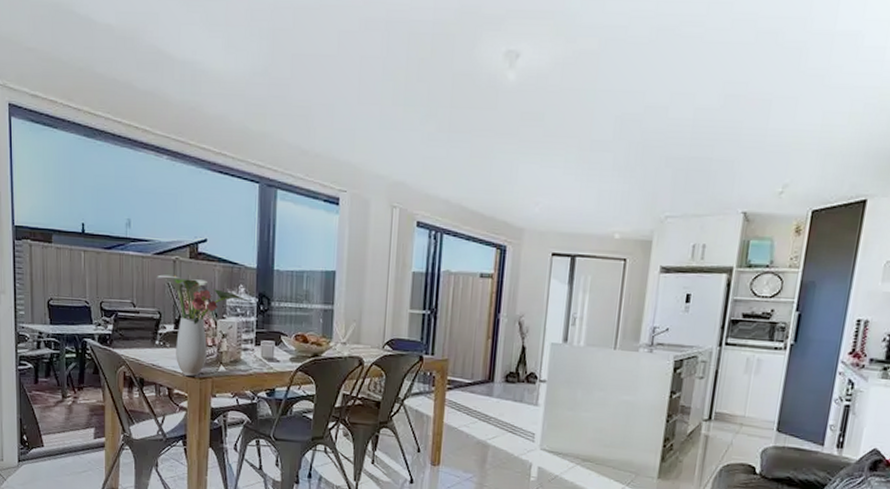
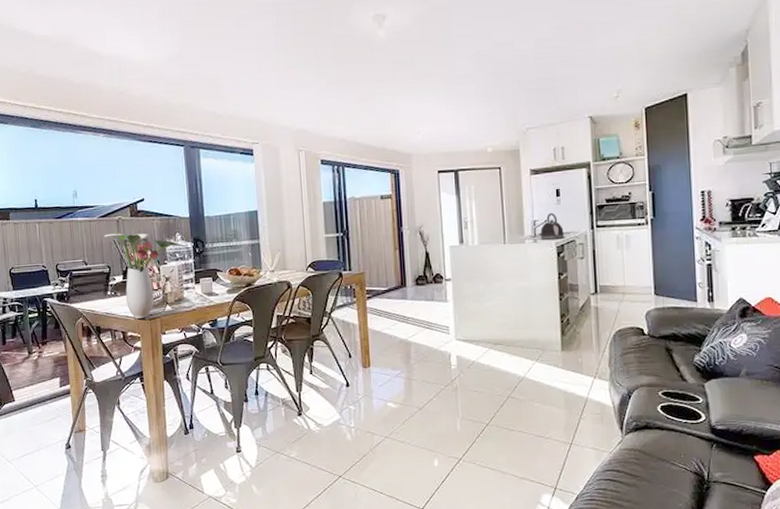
kettle: none [657,321,687,353] -> present [540,213,565,241]

